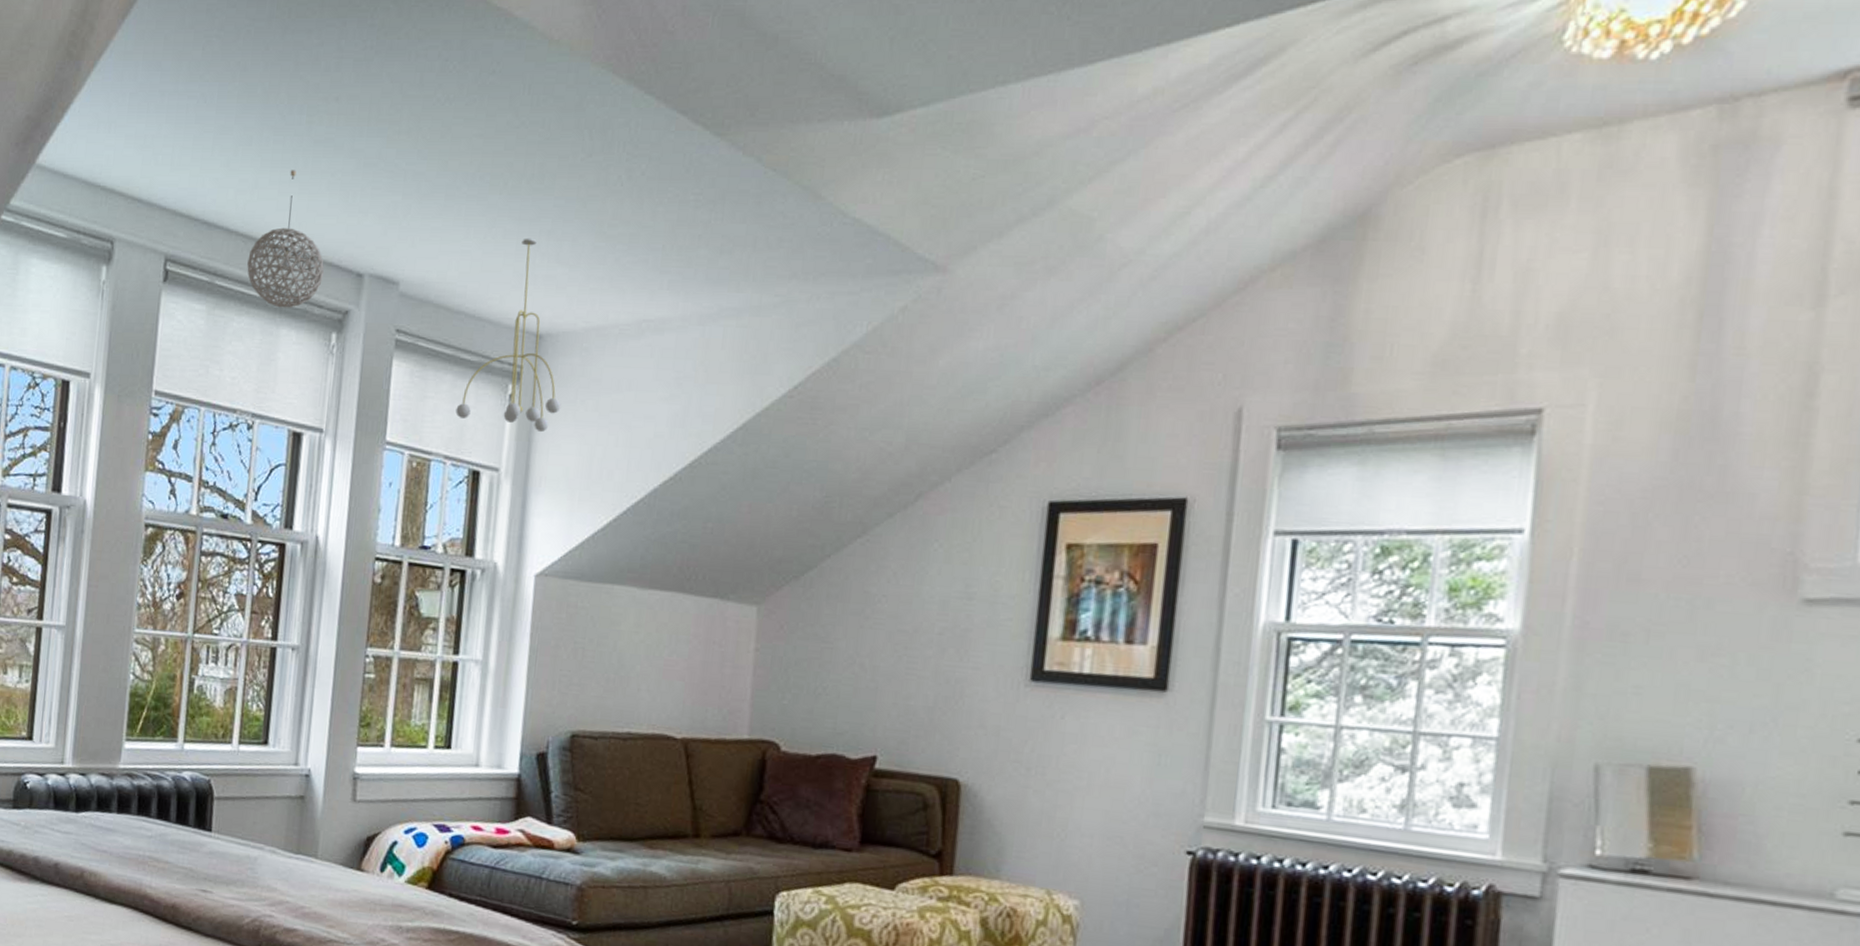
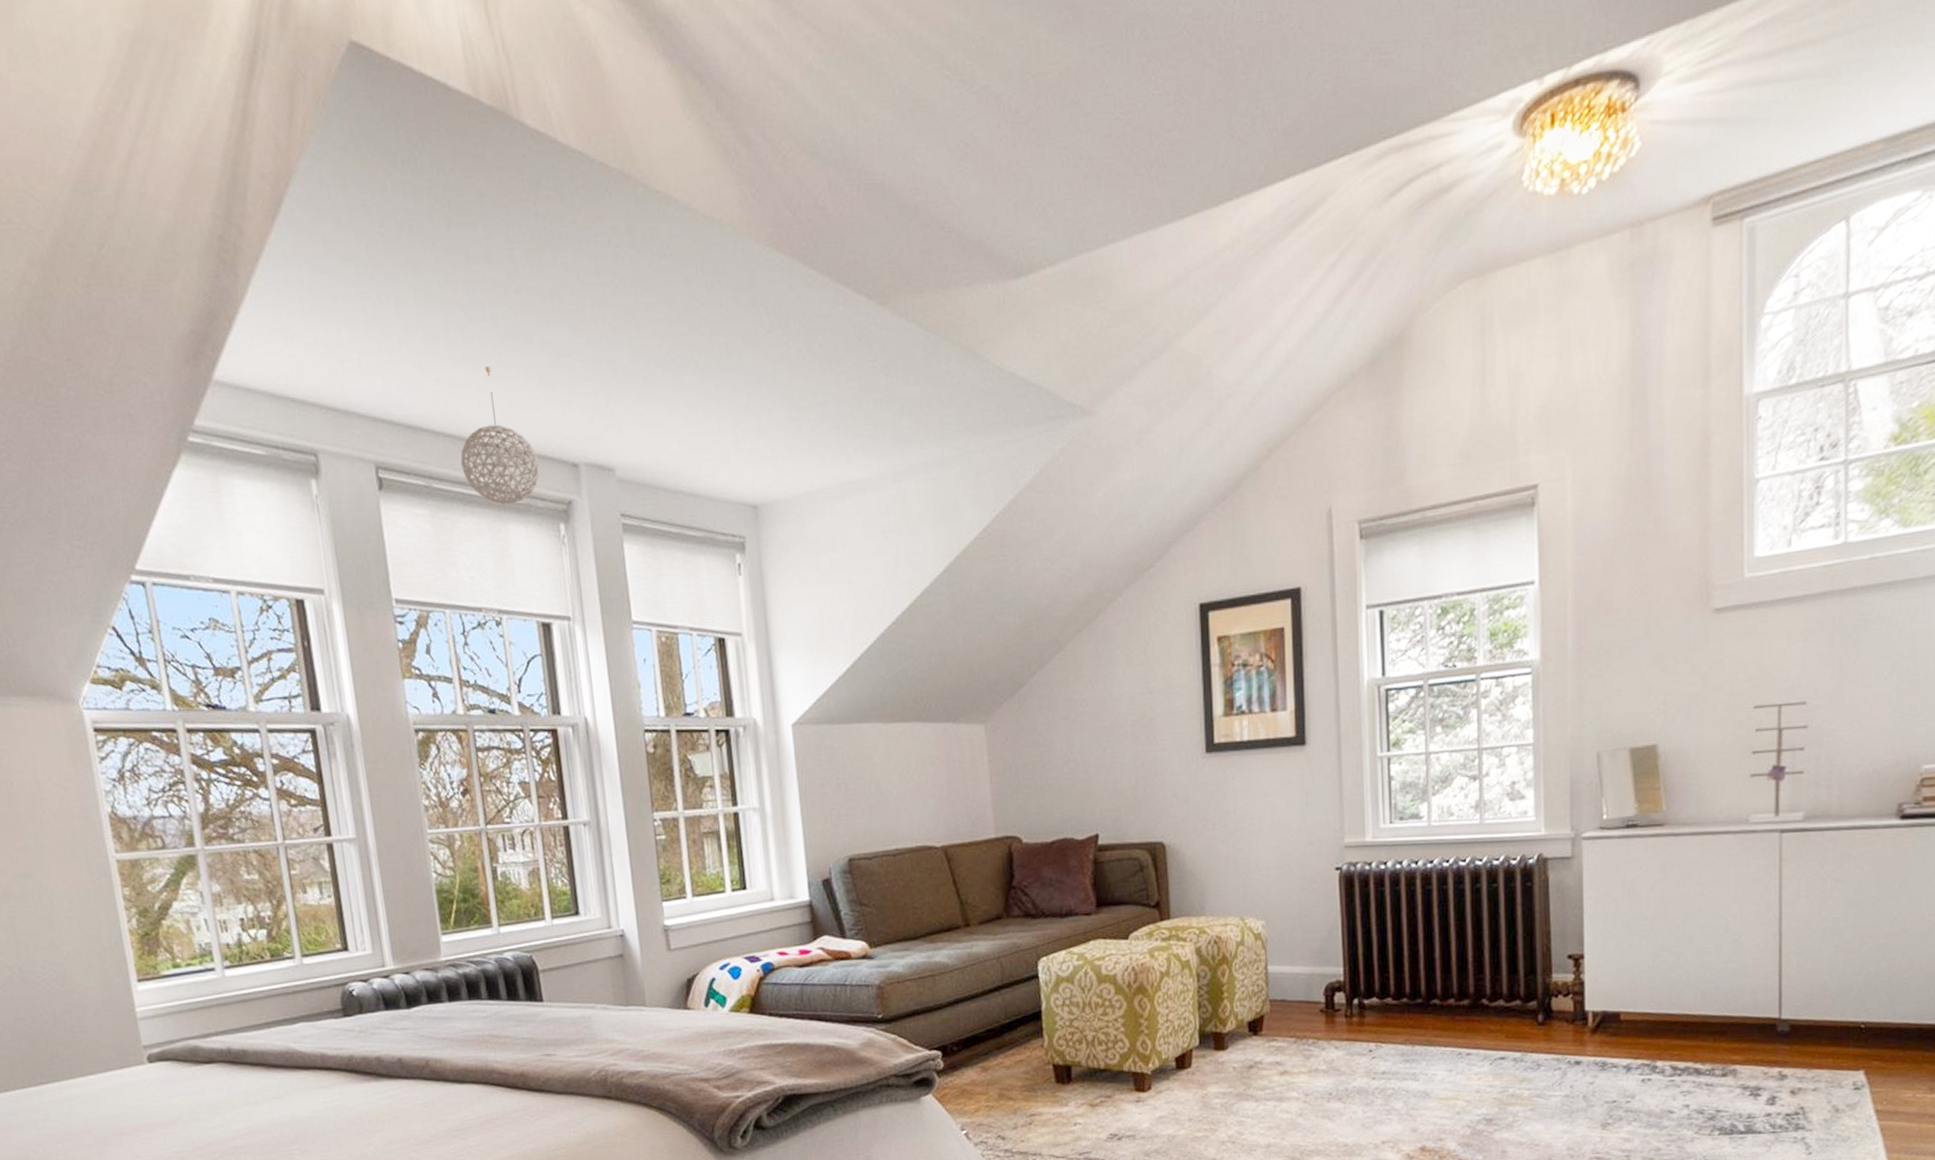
chandelier: present [455,238,561,433] -> none [692,415,787,596]

